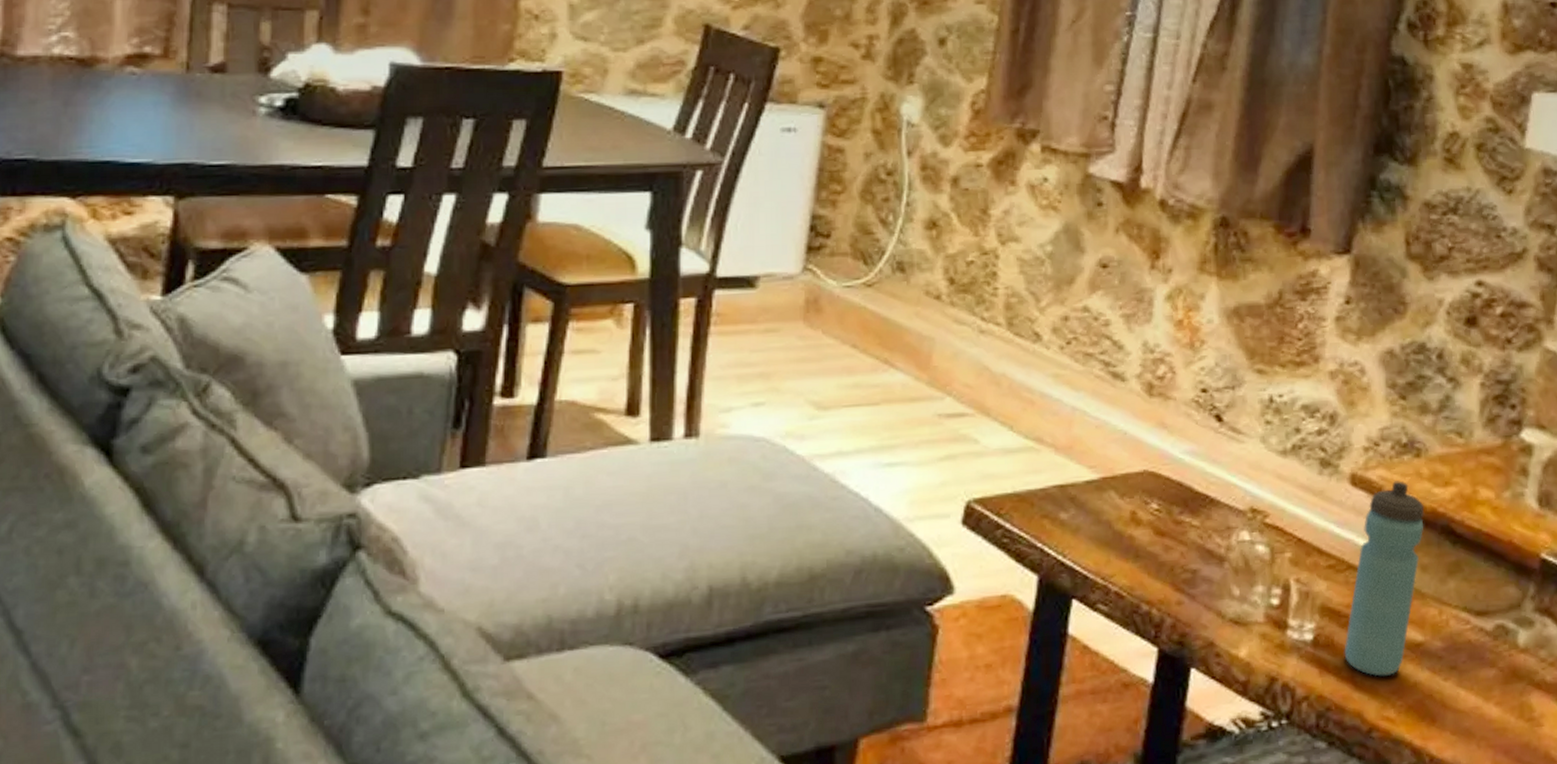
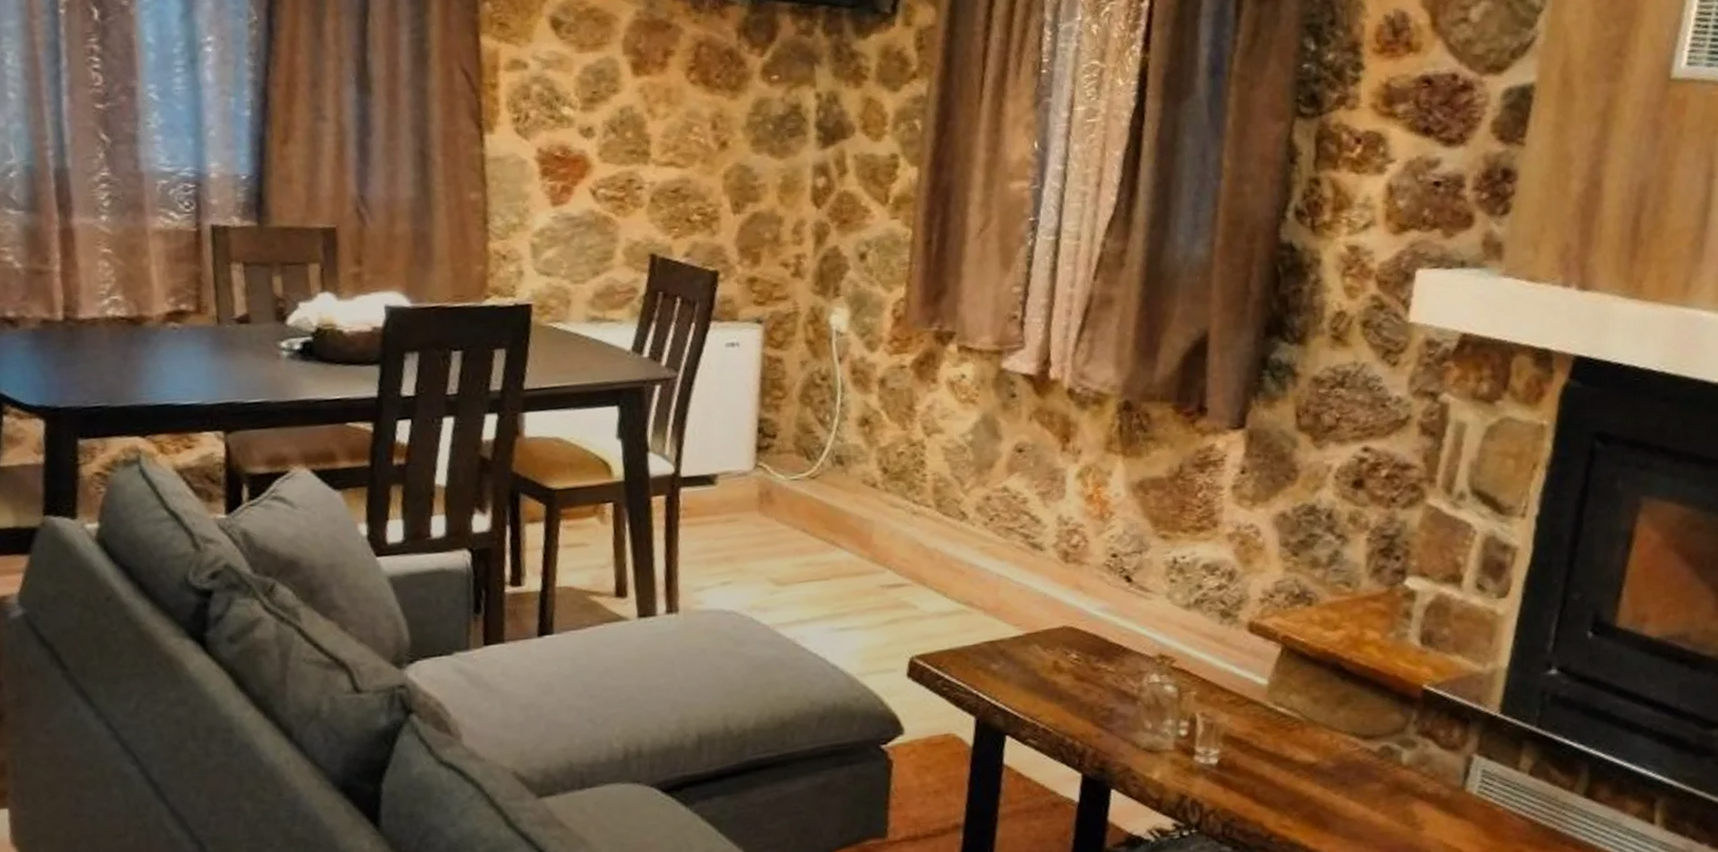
water bottle: present [1344,481,1425,677] -> none [1245,627,1316,792]

